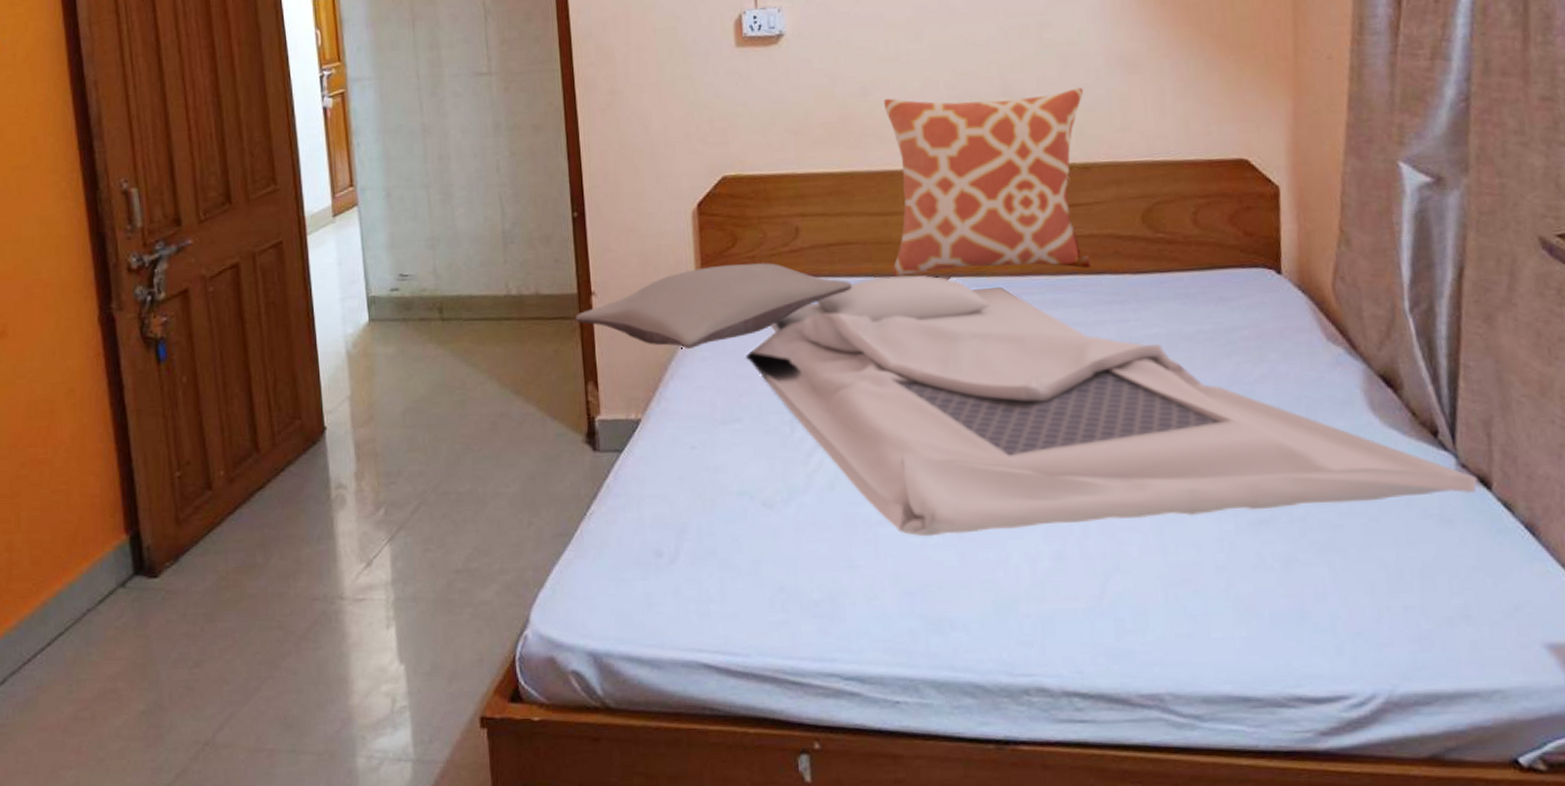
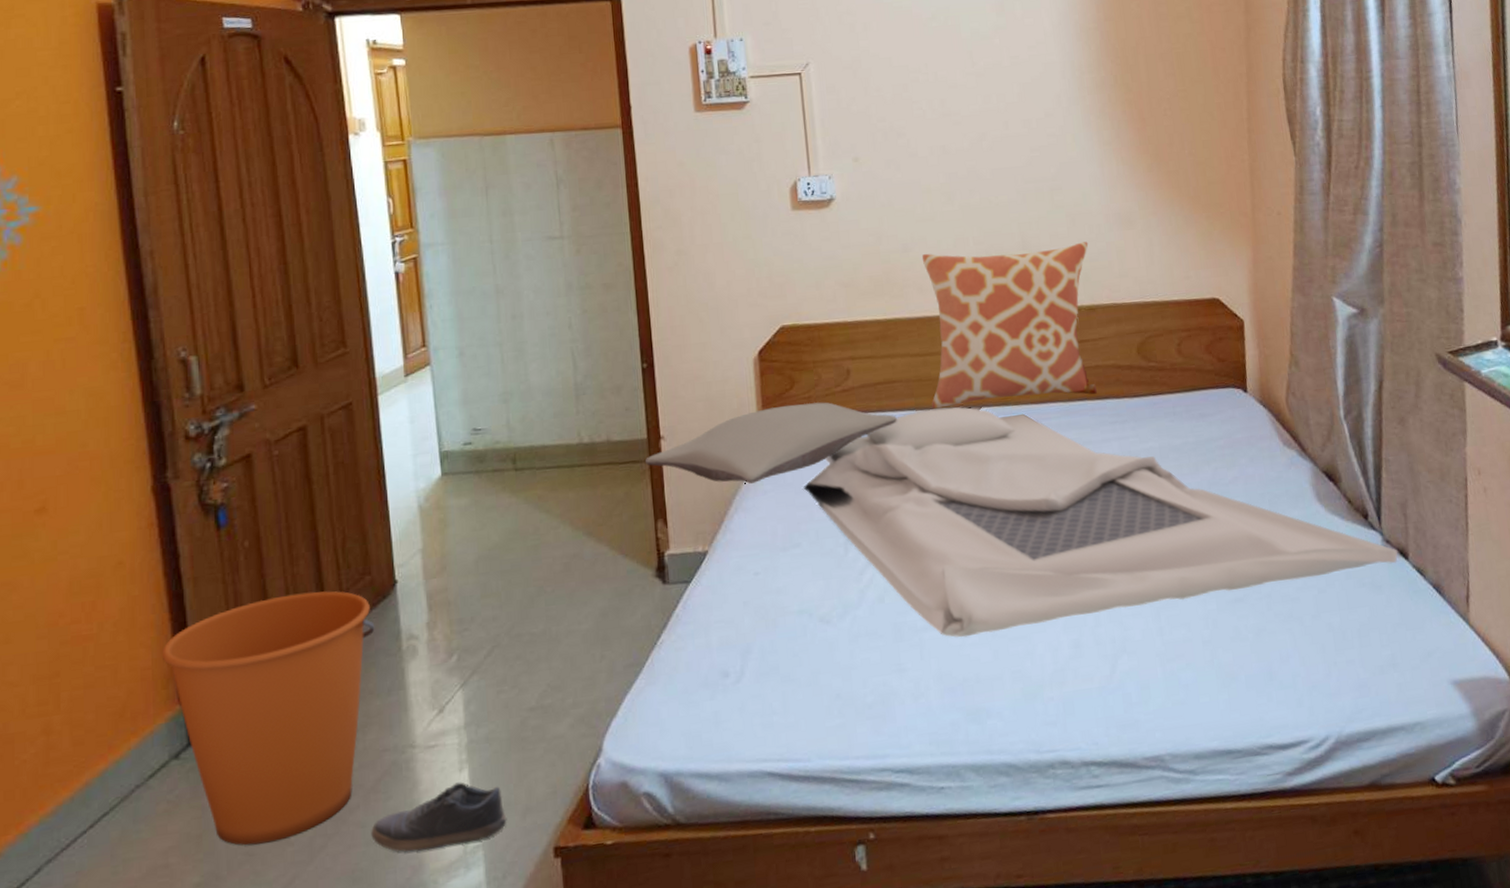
bucket: none [109,432,305,680] -> present [162,591,375,845]
shoe: none [302,639,434,705] -> present [371,782,507,852]

